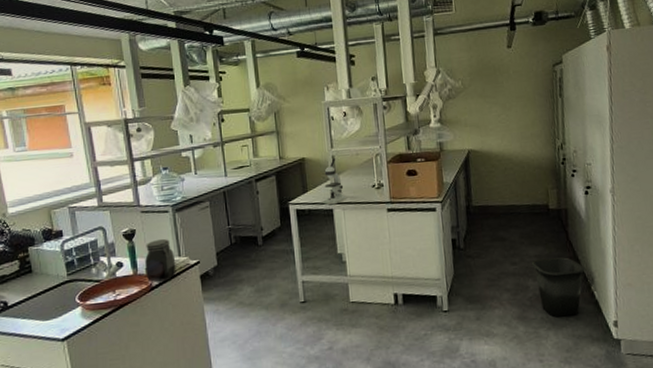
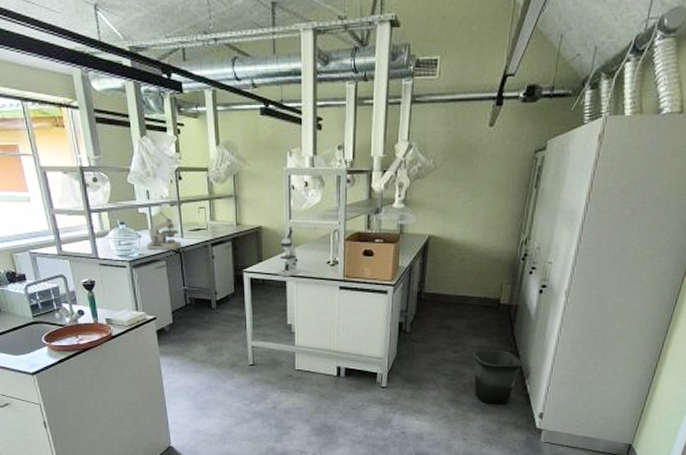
jar: present [145,238,176,282] -> none [105,292,134,332]
microscope: none [190,153,225,192] -> present [147,211,182,251]

